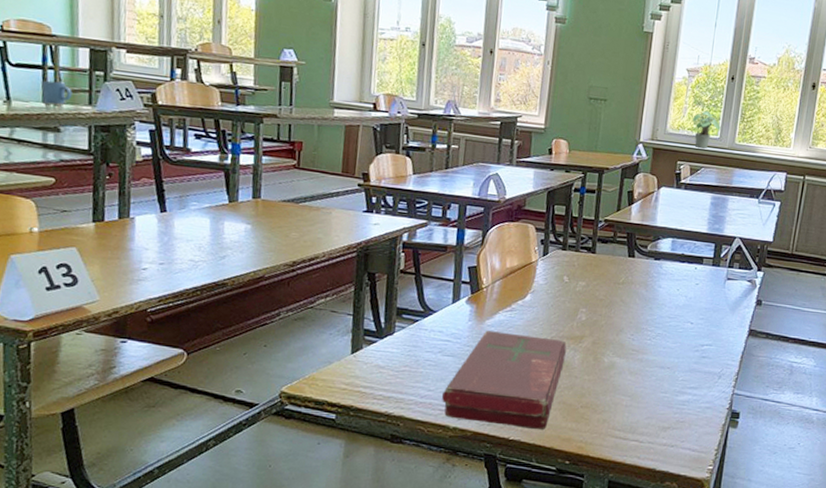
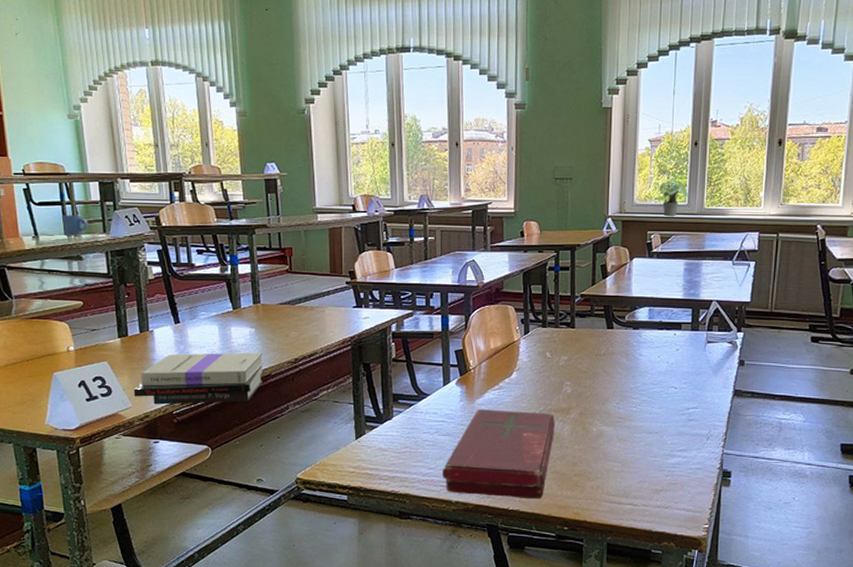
books: none [103,245,258,304] -> present [134,352,264,405]

